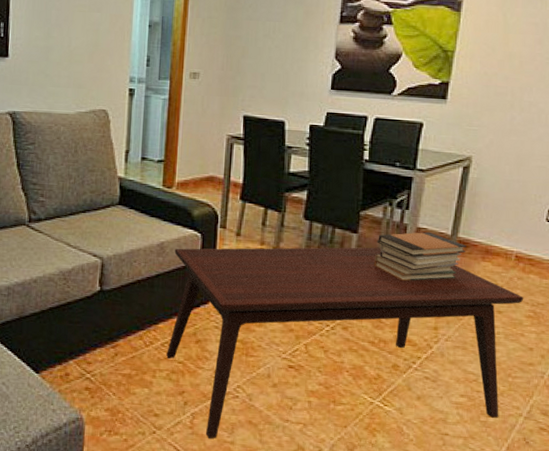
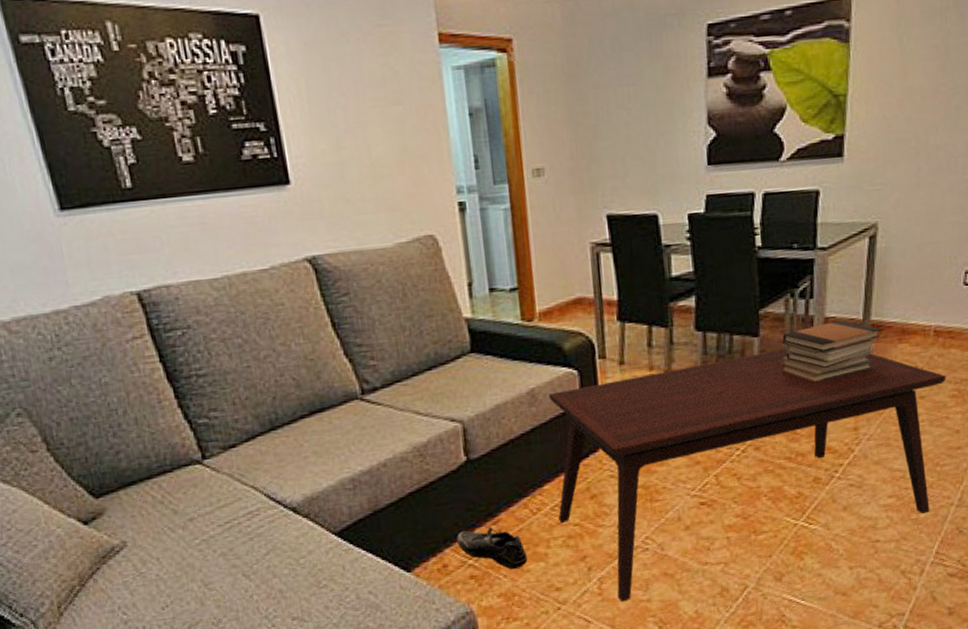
shoe: none [80,348,135,390] -> present [456,527,527,570]

